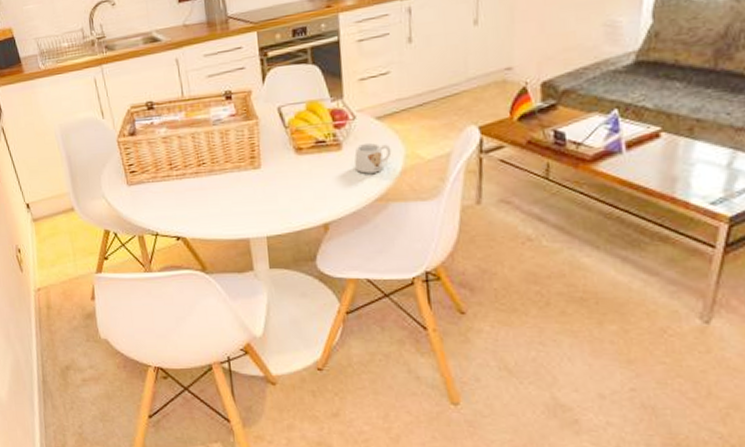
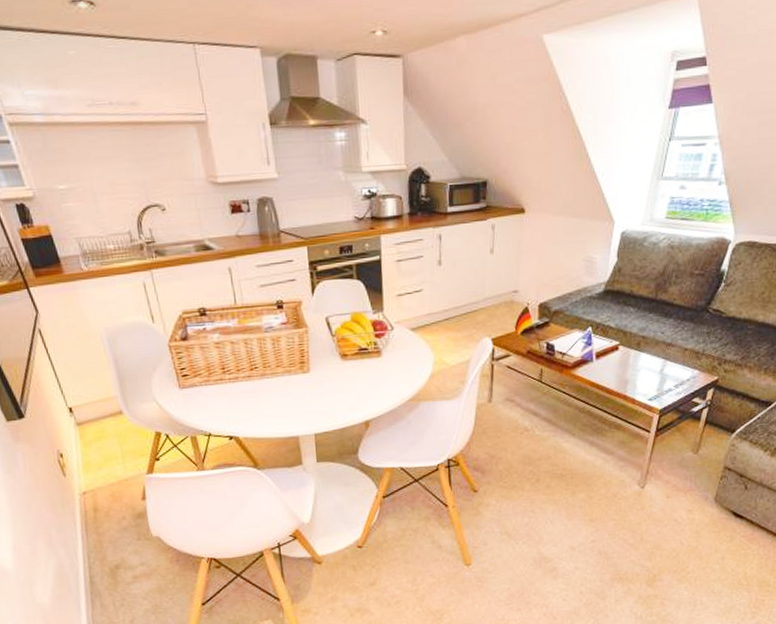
mug: present [354,142,392,174] -> none [392,350,423,377]

